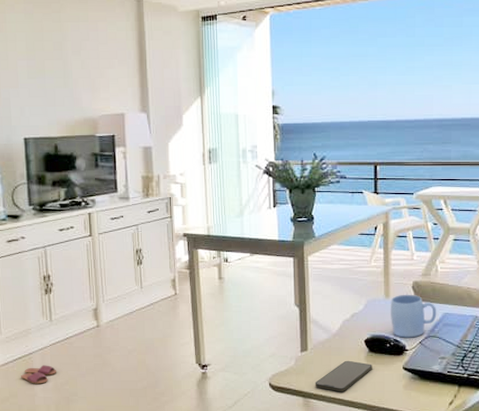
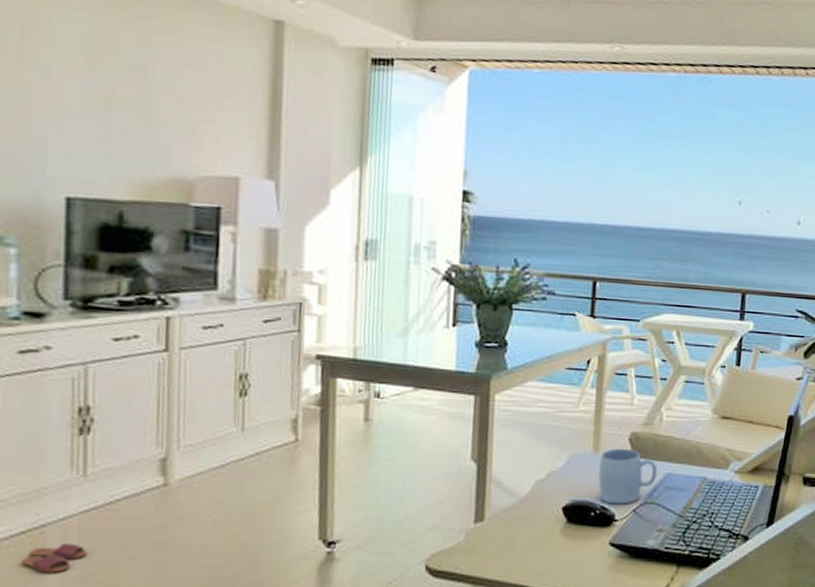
phone: present [315,360,372,392] -> none [490,534,570,577]

